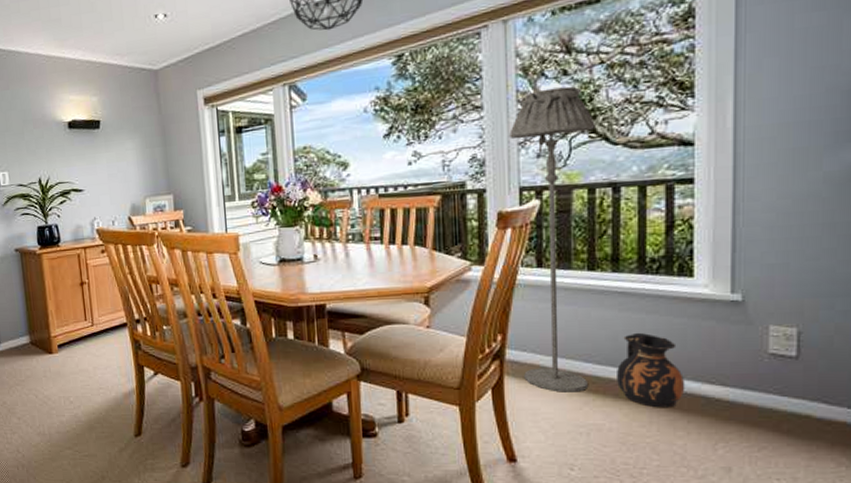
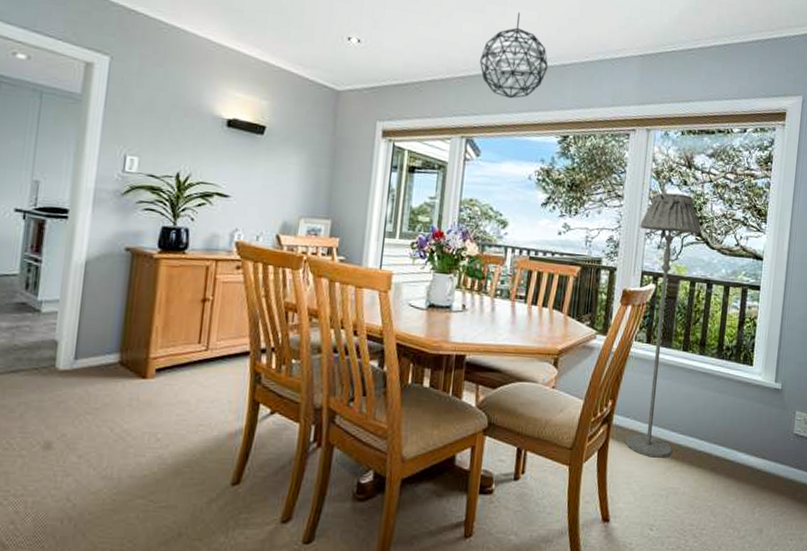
ceramic jug: present [615,332,685,408] -> none [692,408,739,476]

